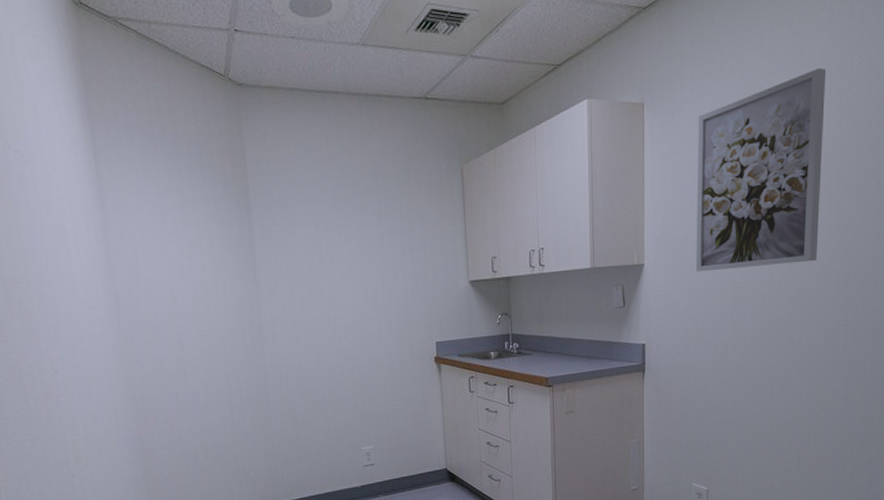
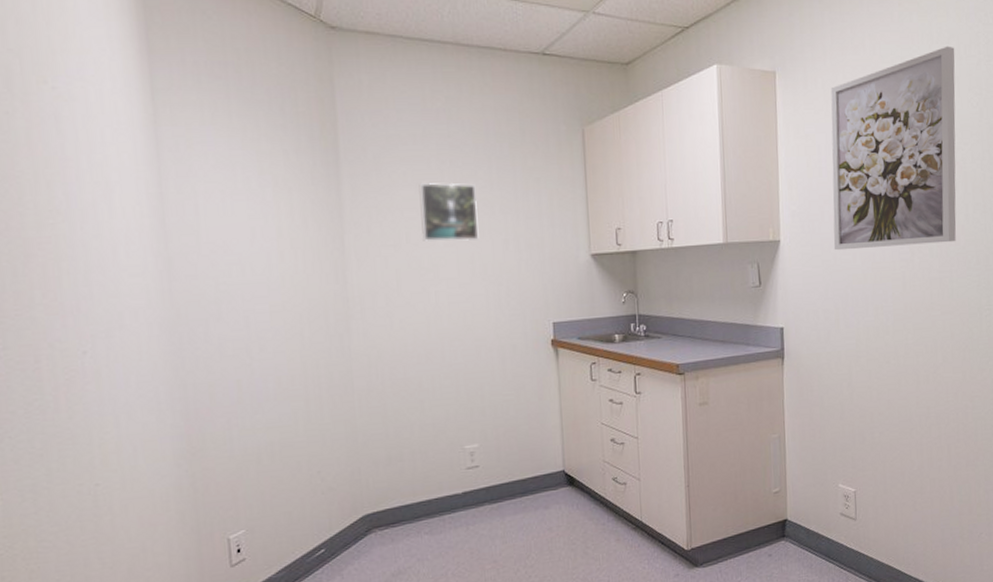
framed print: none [318,220,371,274] -> present [419,182,479,243]

